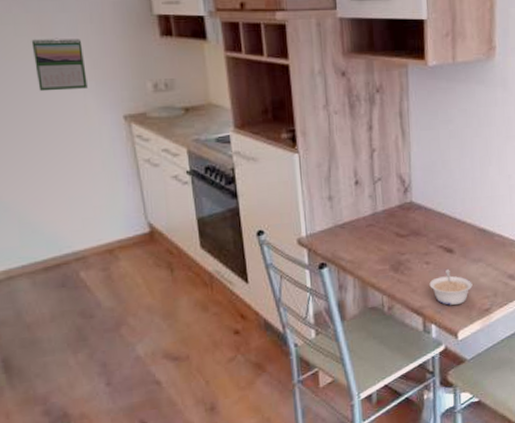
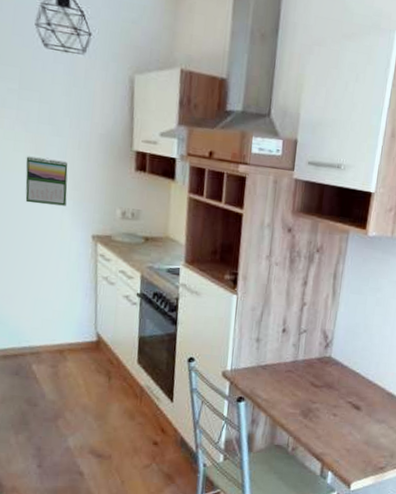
legume: present [429,270,473,305] -> none [333,424,373,458]

